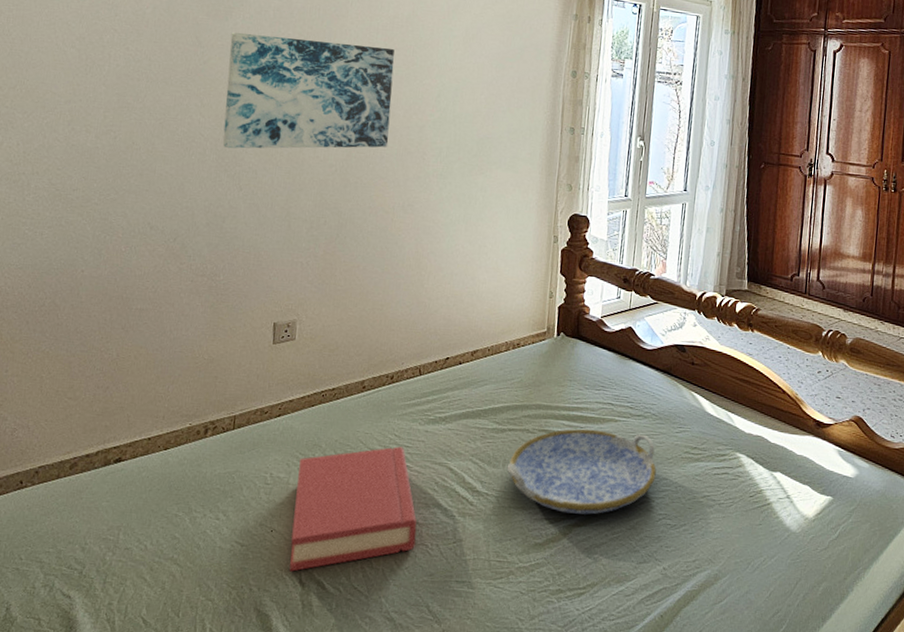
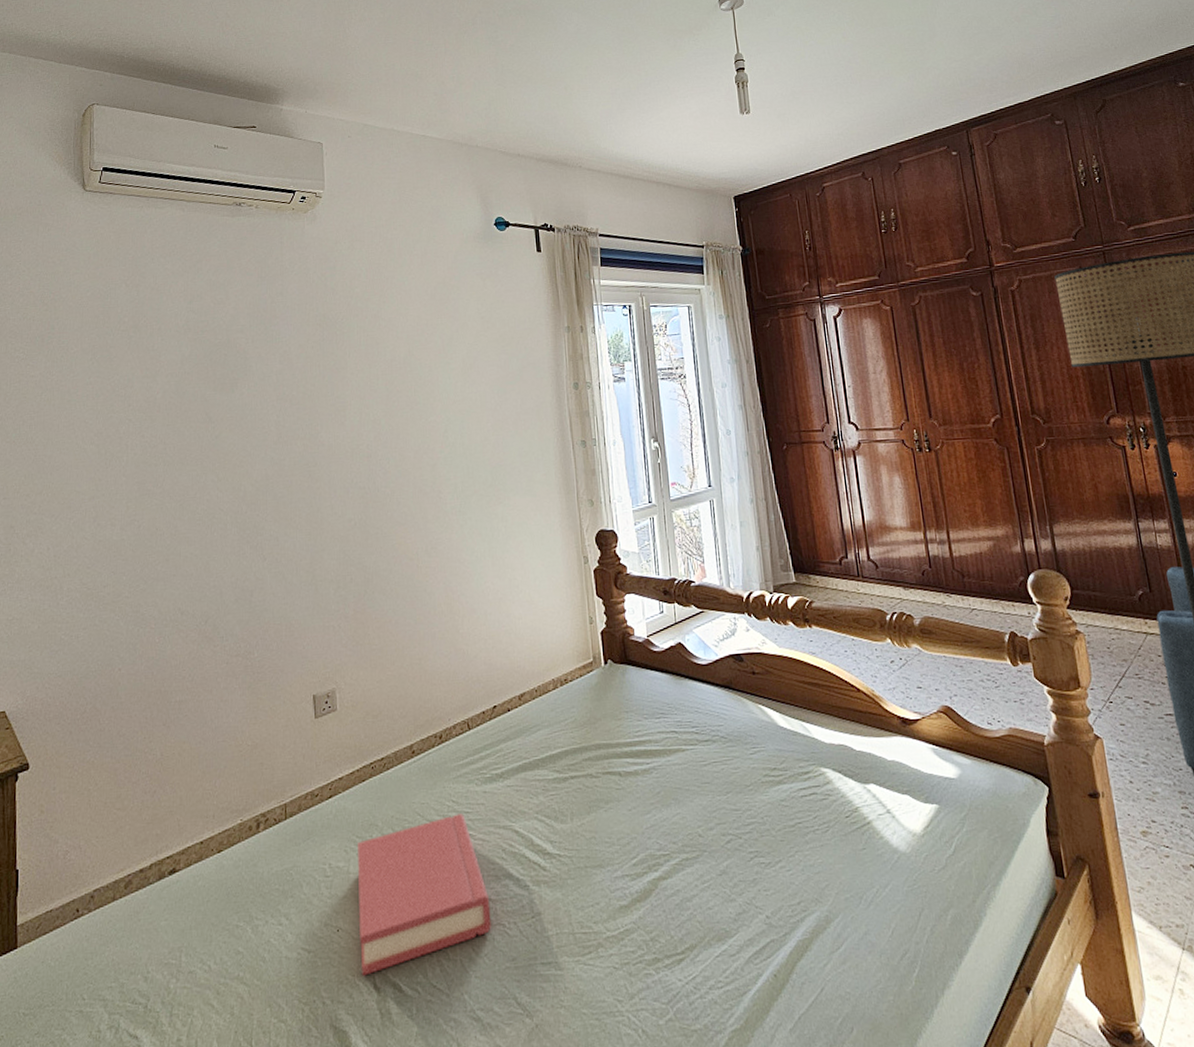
wall art: present [222,32,395,149] -> none [238,391,403,520]
serving tray: present [507,428,657,515] -> none [575,761,738,866]

